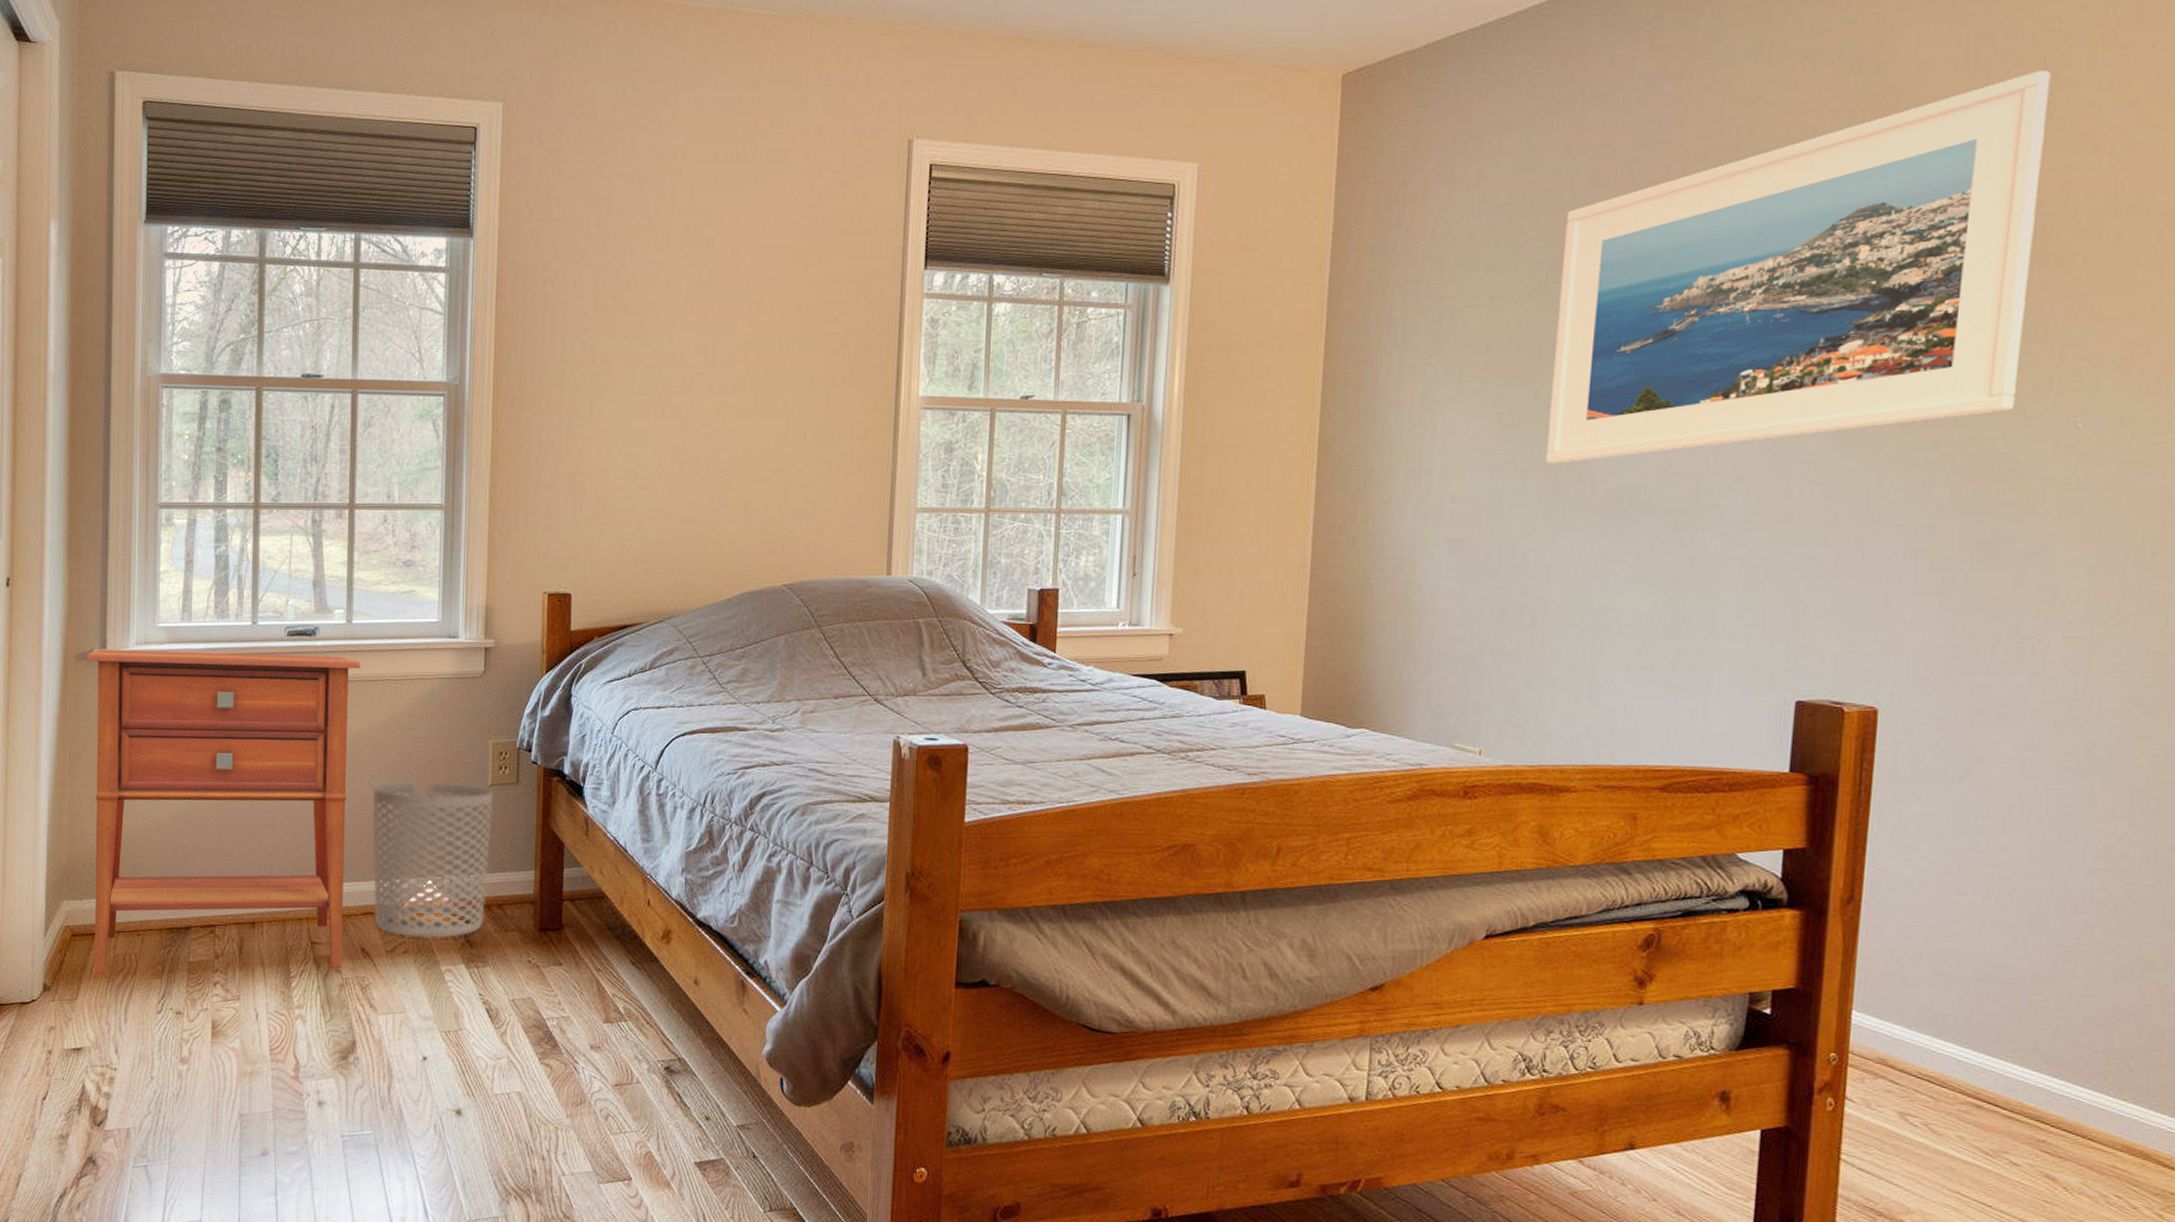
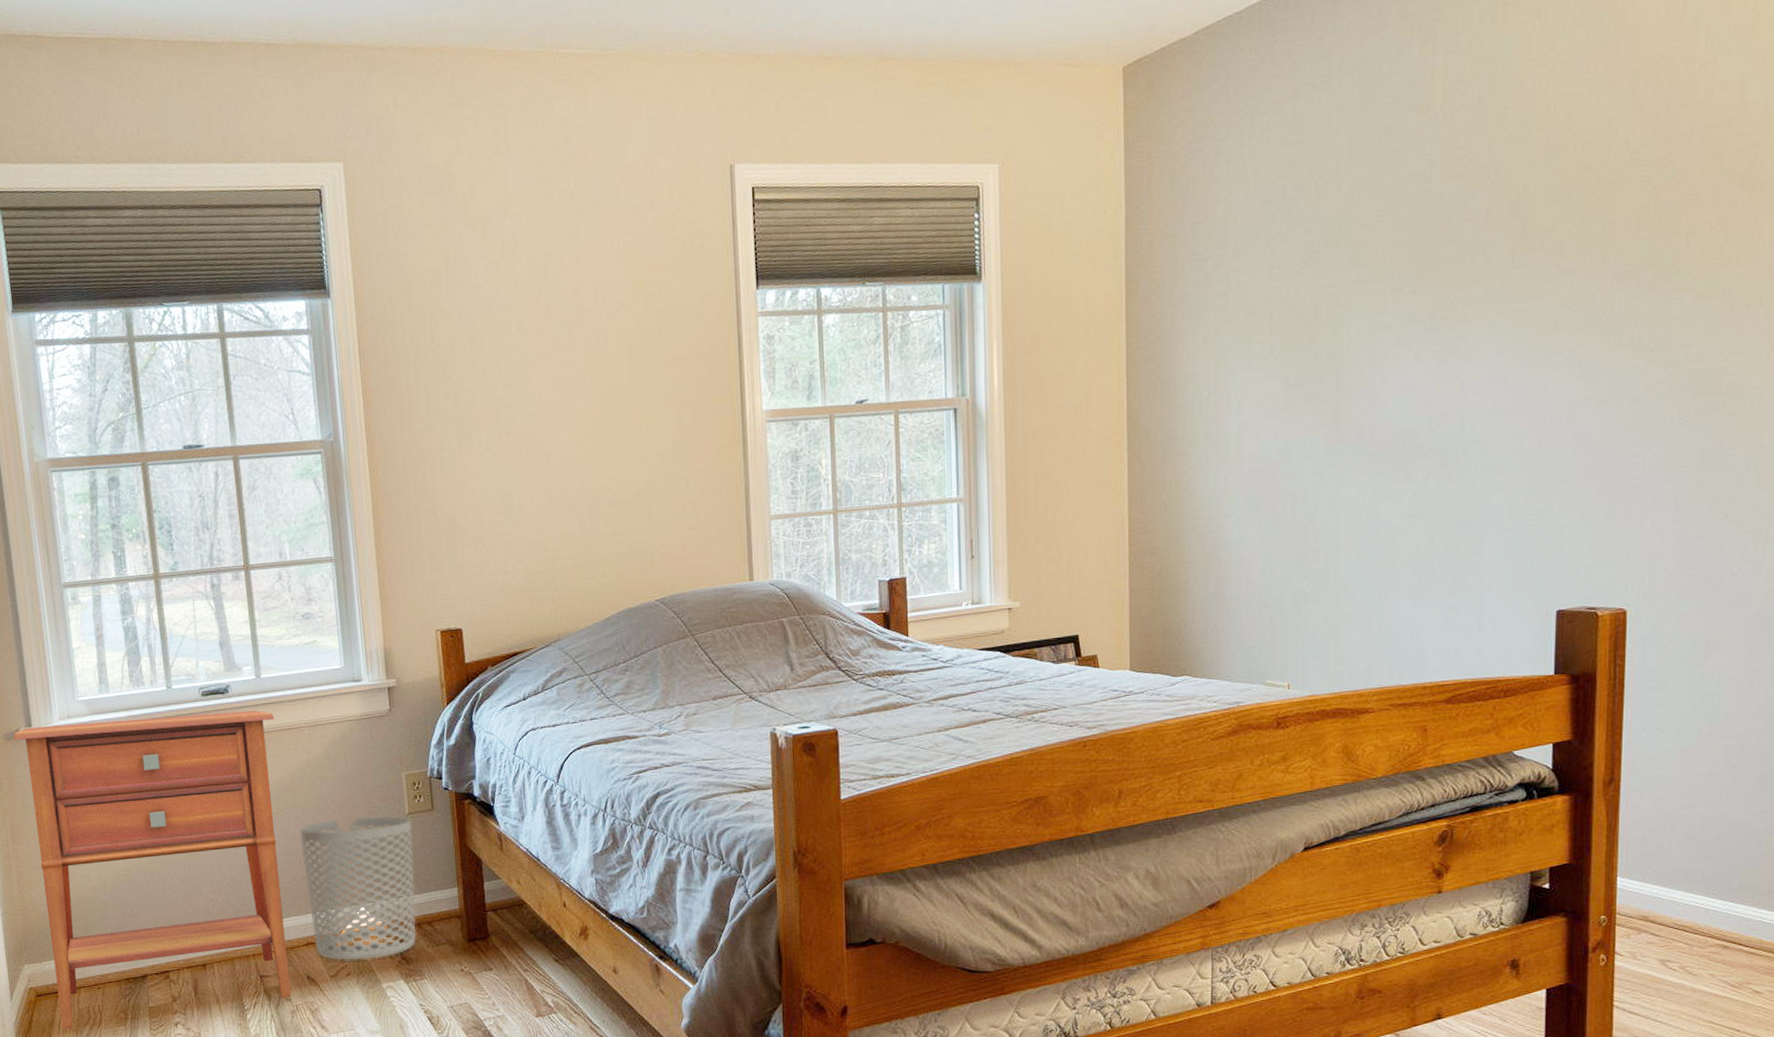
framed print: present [1546,71,2051,464] -> none [1329,9,1751,417]

